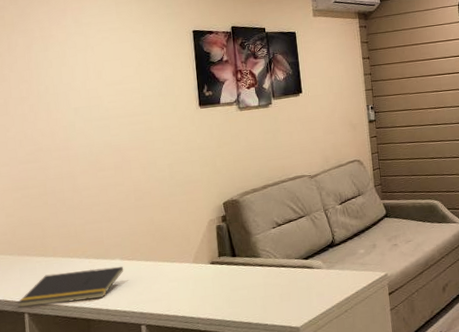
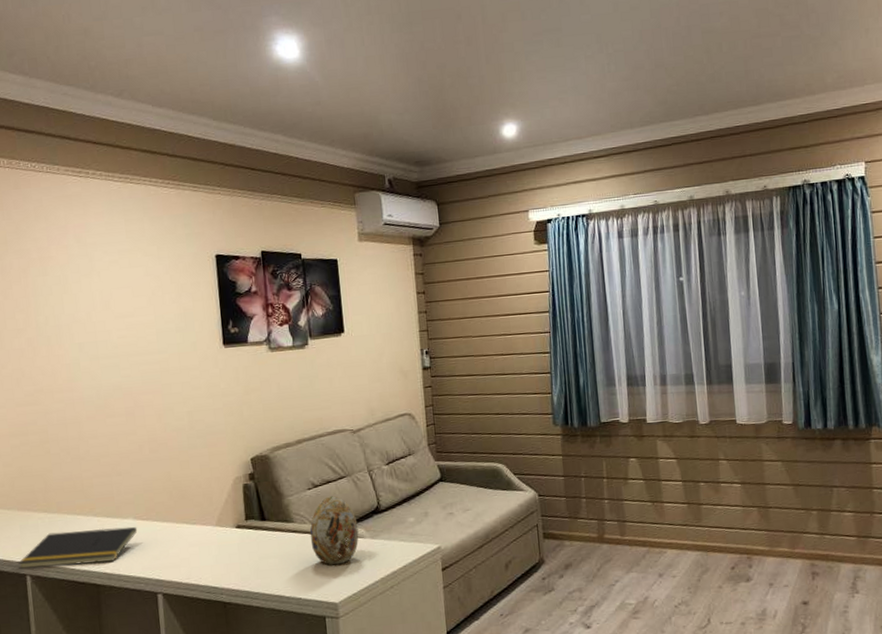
decorative egg: none [274,233,317,294] -> present [309,496,359,566]

